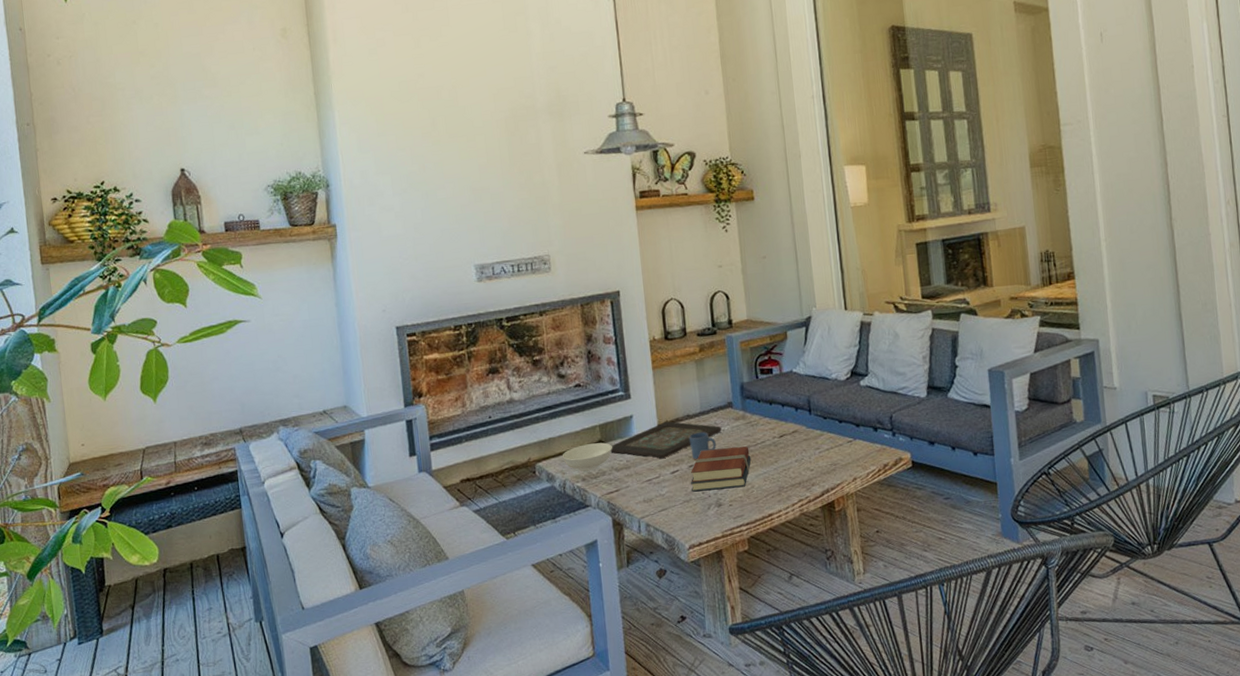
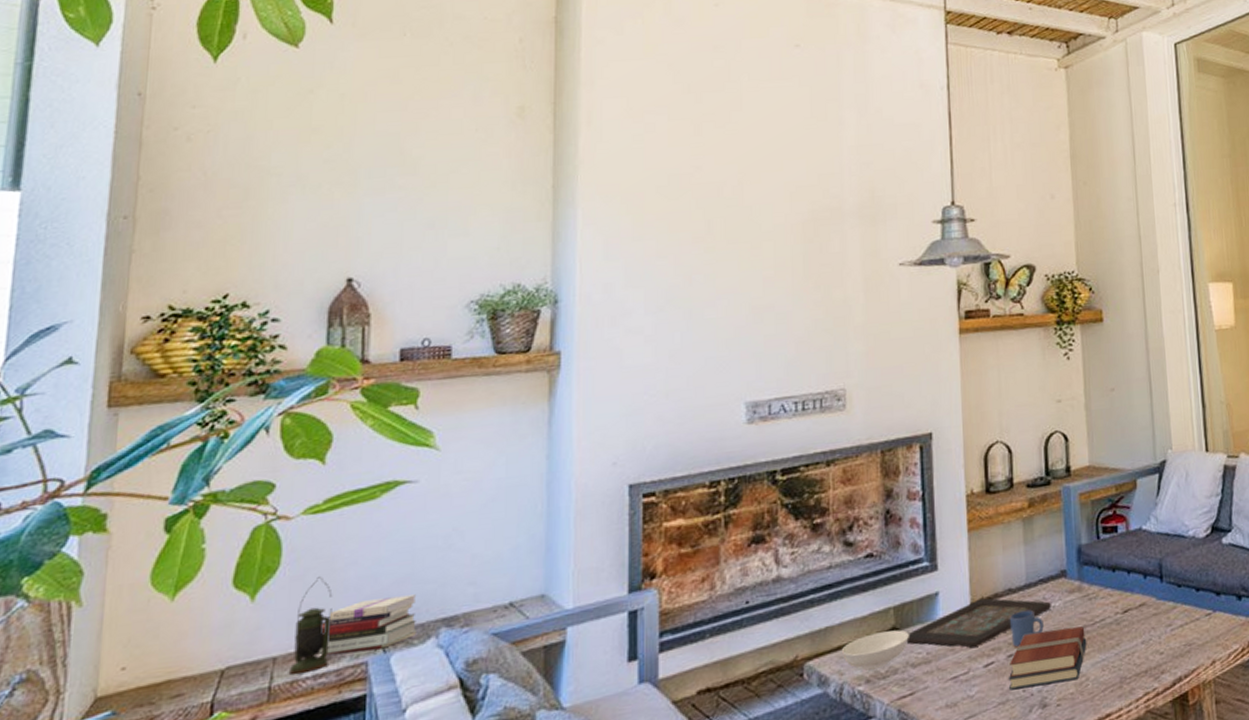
lantern: none [184,387,210,454] -> present [290,577,333,674]
books: none [201,402,264,442] -> present [318,594,416,655]

